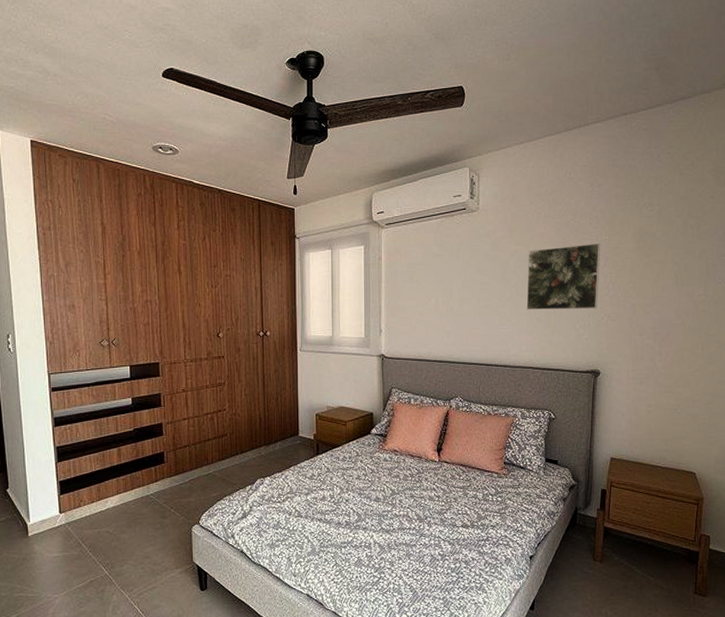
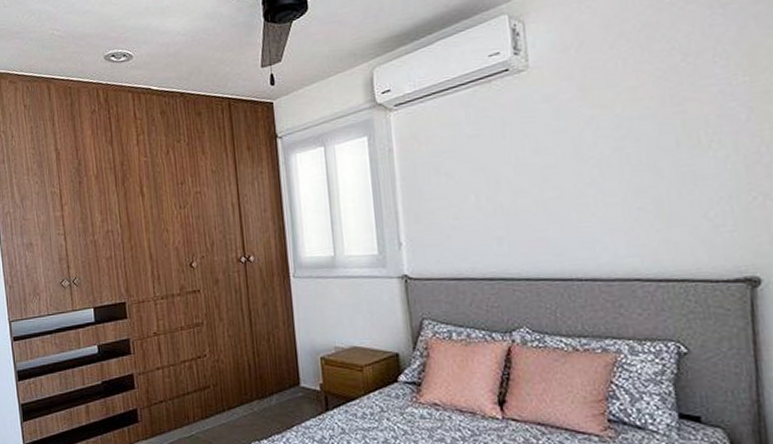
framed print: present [526,243,601,310] -> none [613,89,745,197]

